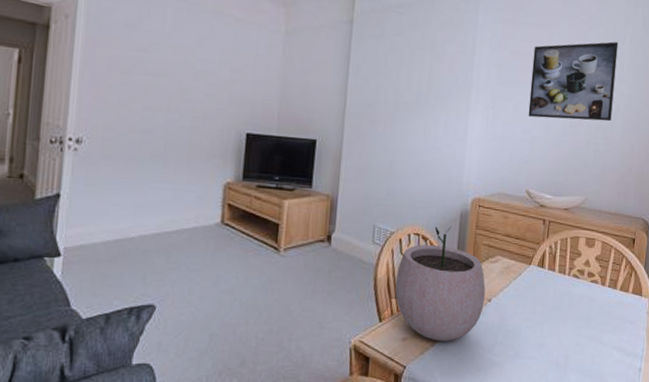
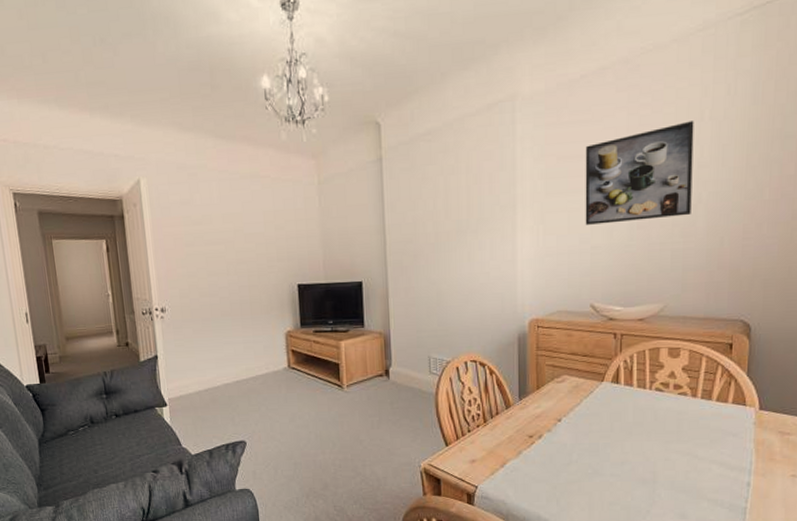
plant pot: present [395,226,486,341] -> none [458,350,554,462]

